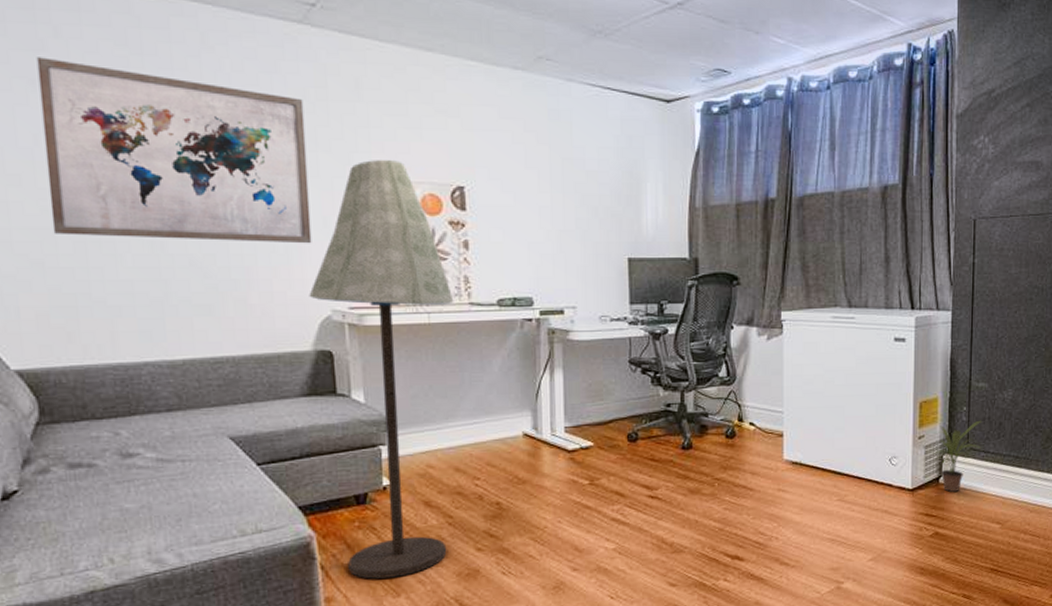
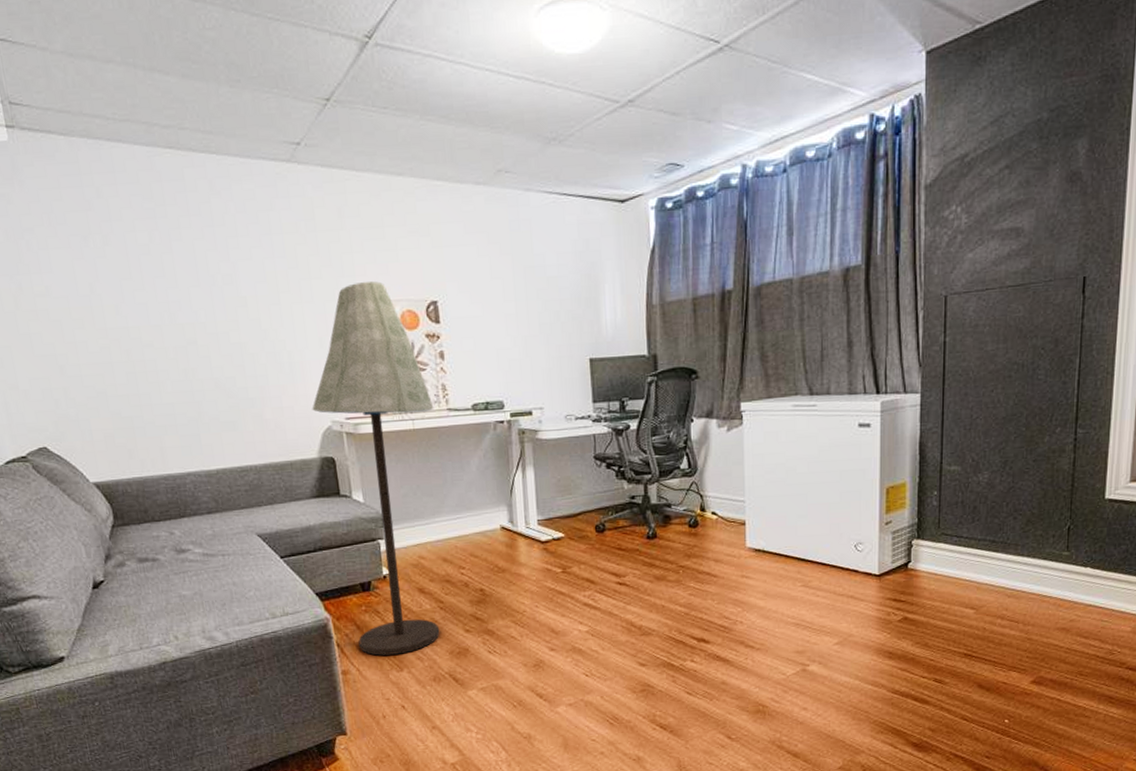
wall art: present [36,57,312,244] -> none [85,216,311,368]
potted plant: present [934,420,981,492] -> none [902,504,954,577]

